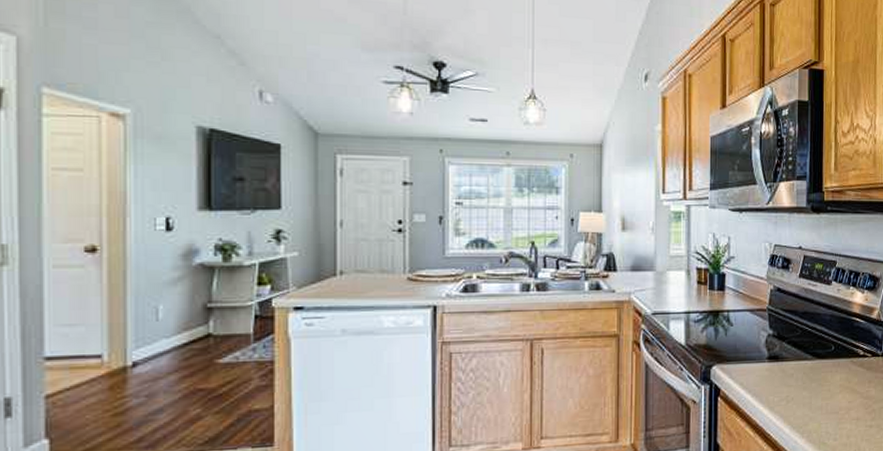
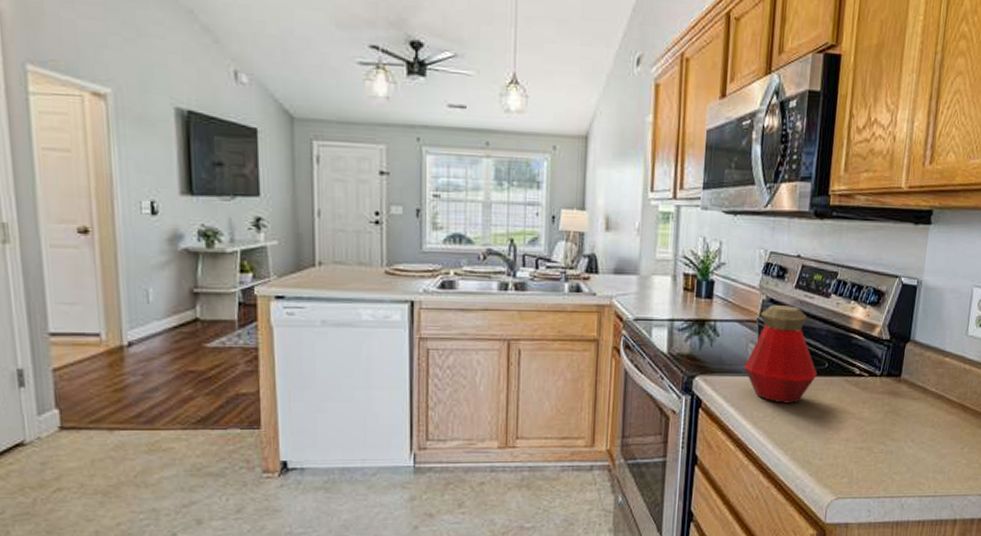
bottle: none [757,294,825,387] -> present [743,305,817,404]

